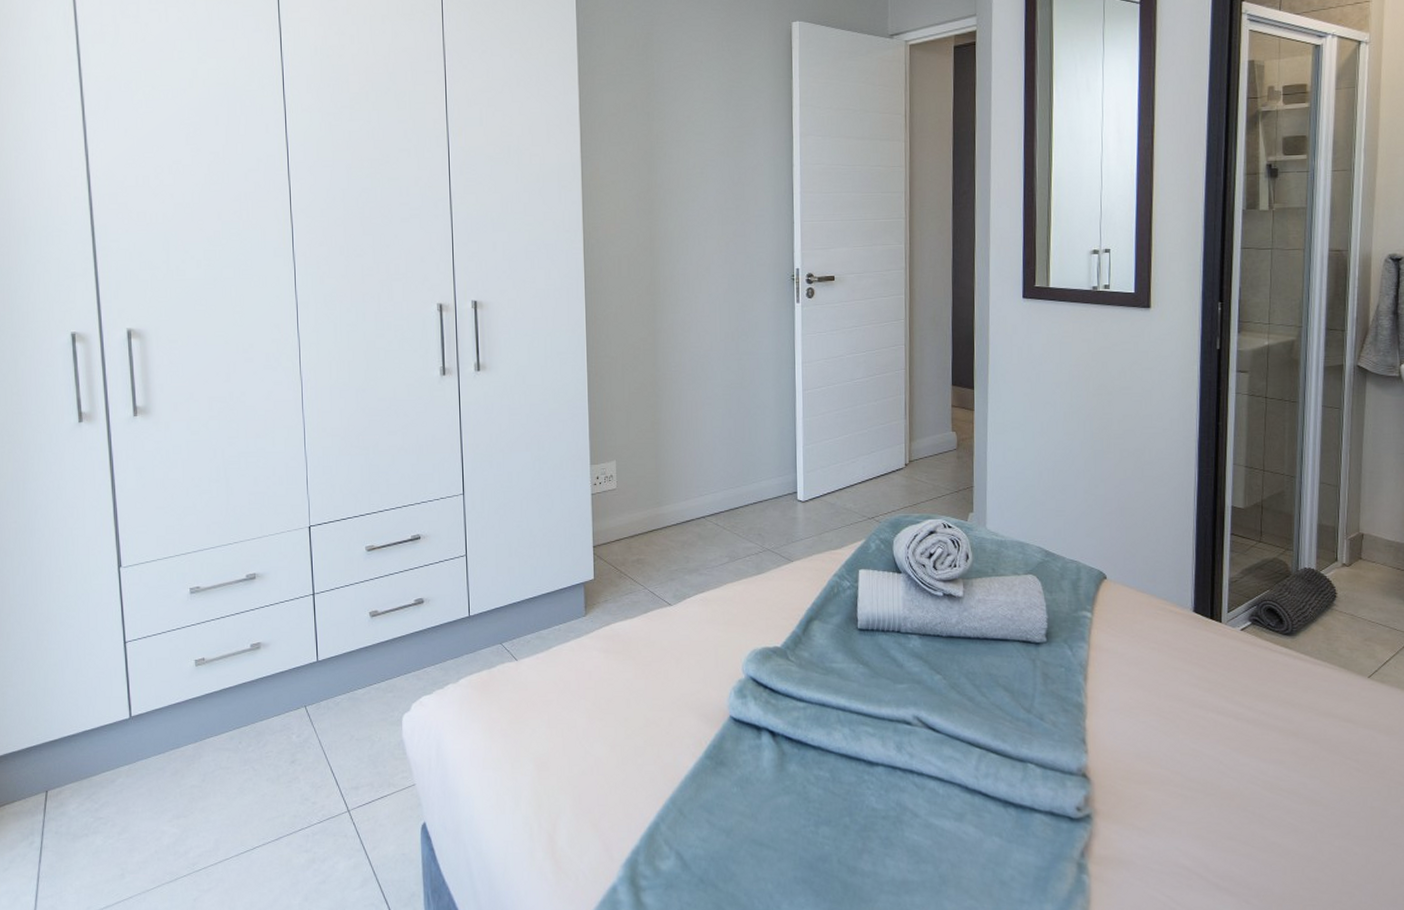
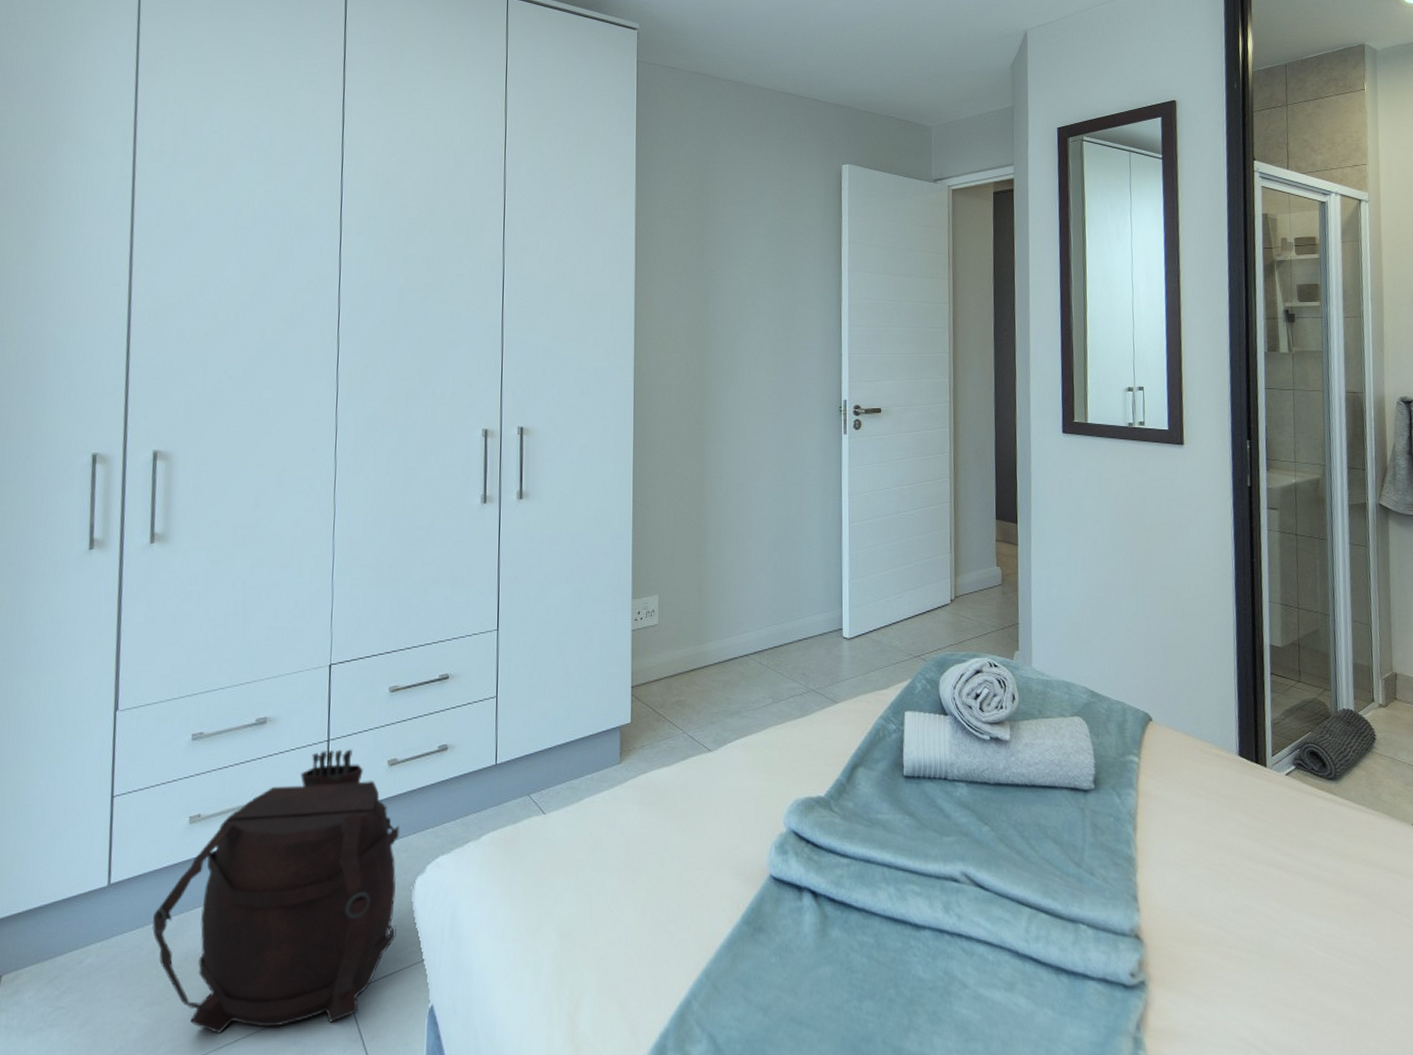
backpack: none [172,602,388,842] -> present [152,749,401,1034]

